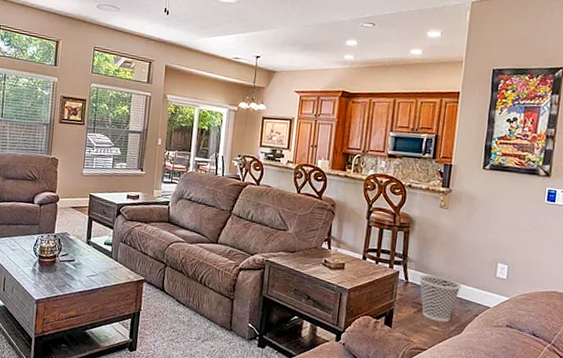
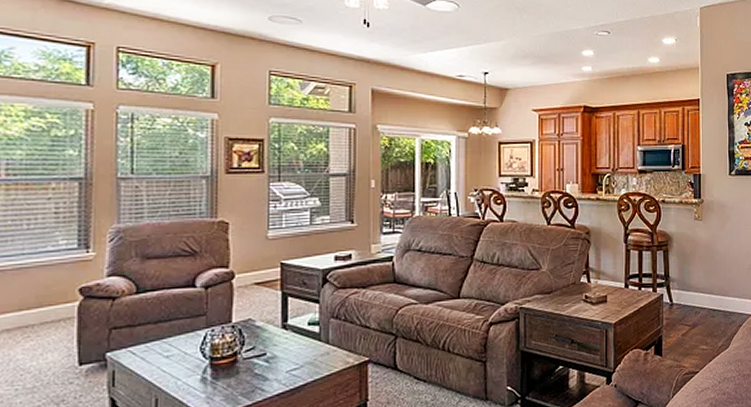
wastebasket: present [418,274,462,323] -> none [683,291,724,340]

